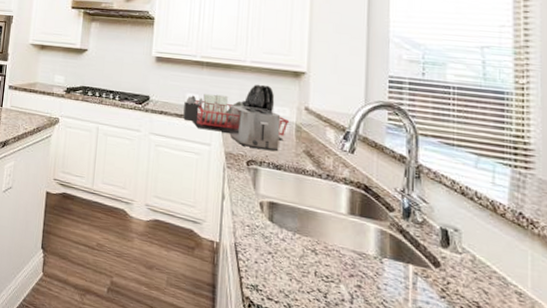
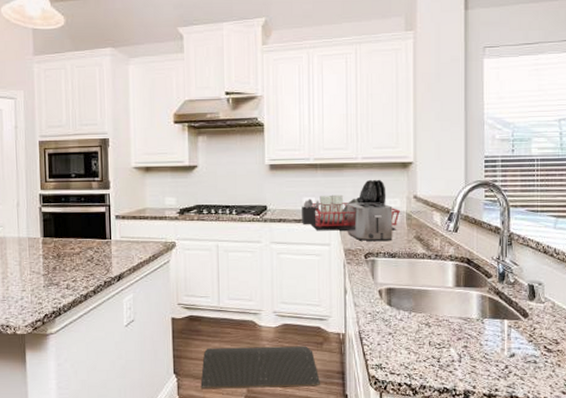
floor mat: none [65,229,189,294] -> present [200,346,321,388]

